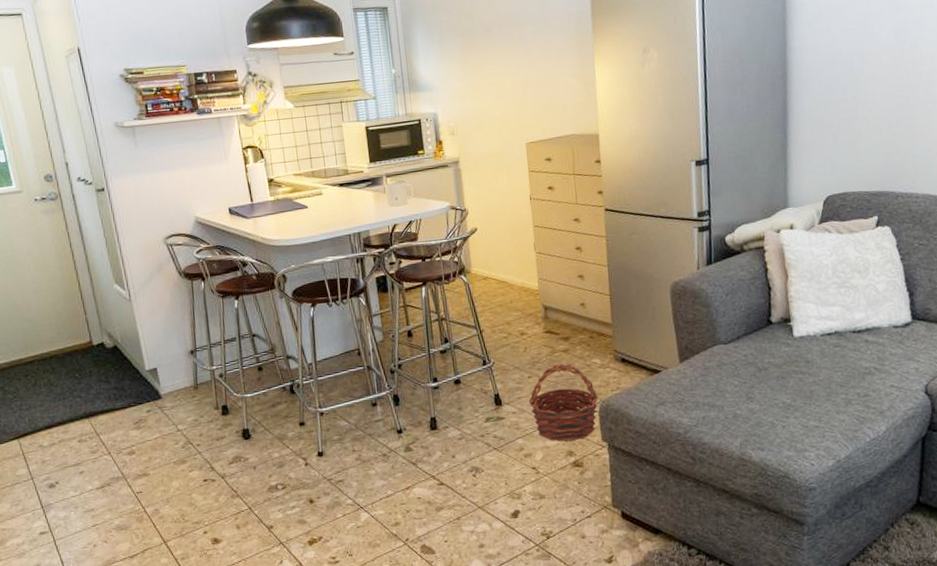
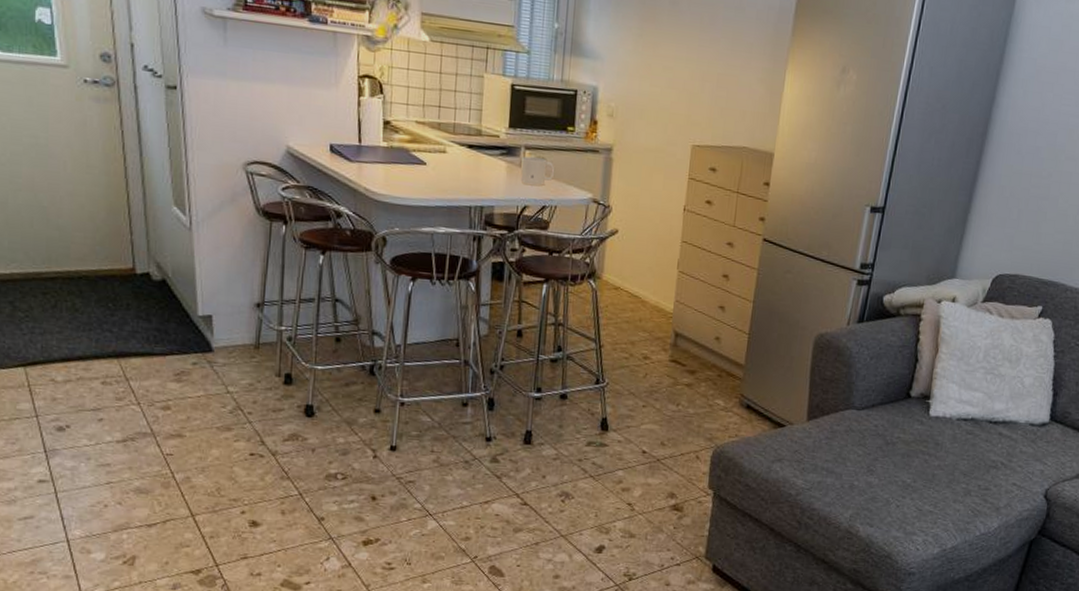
basket: present [528,363,598,442] -> none [637,397,714,483]

